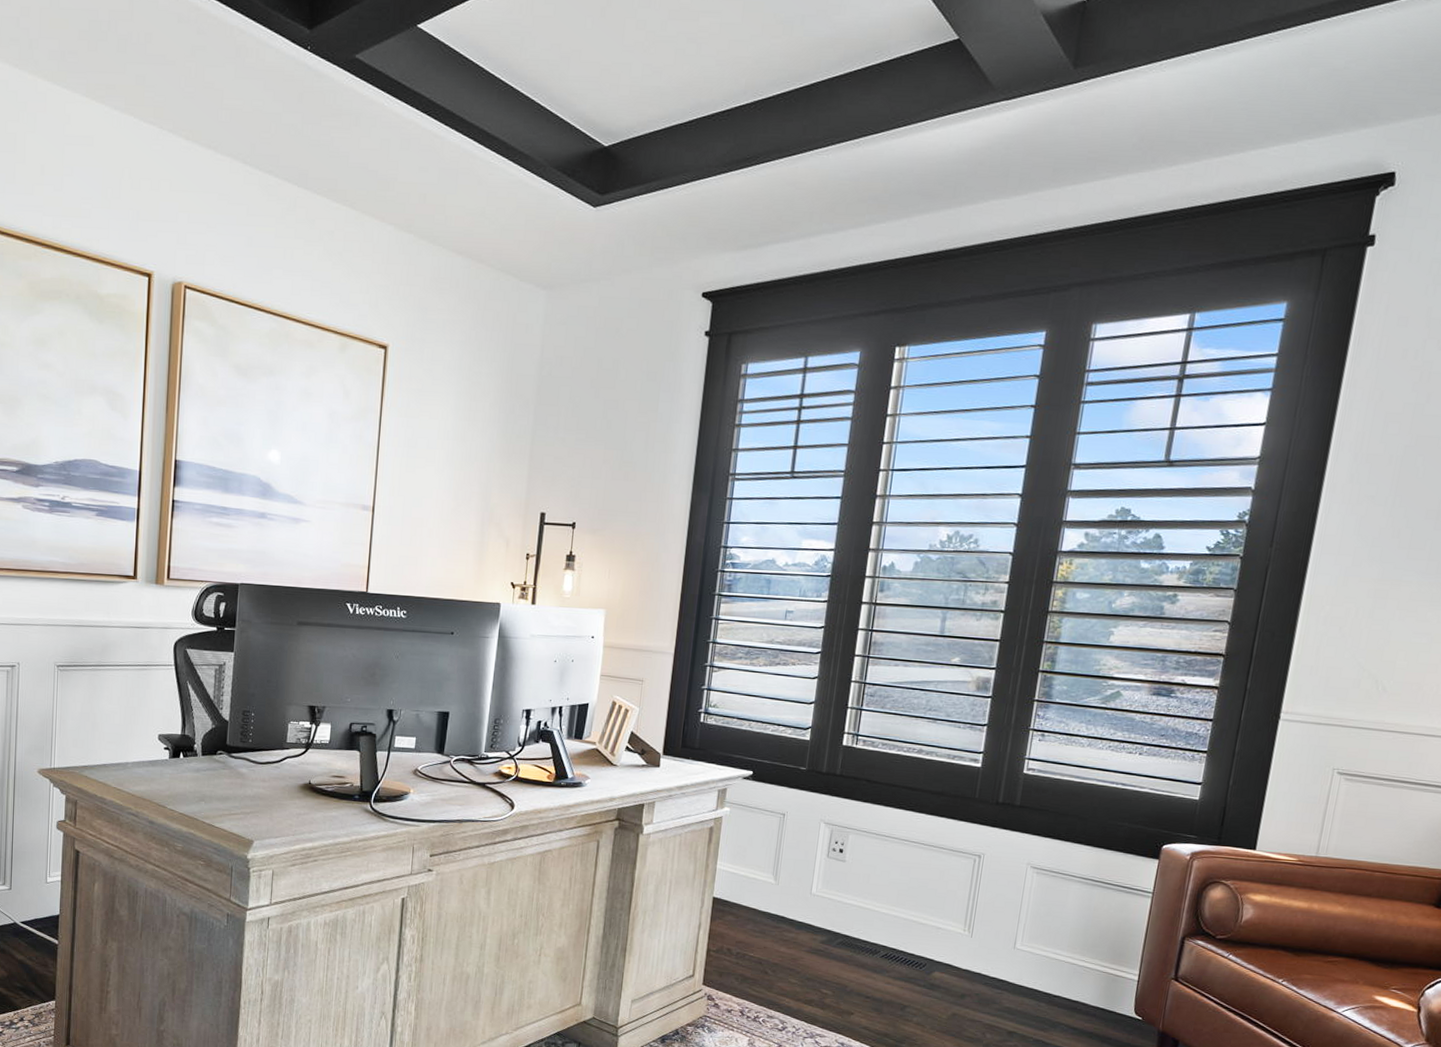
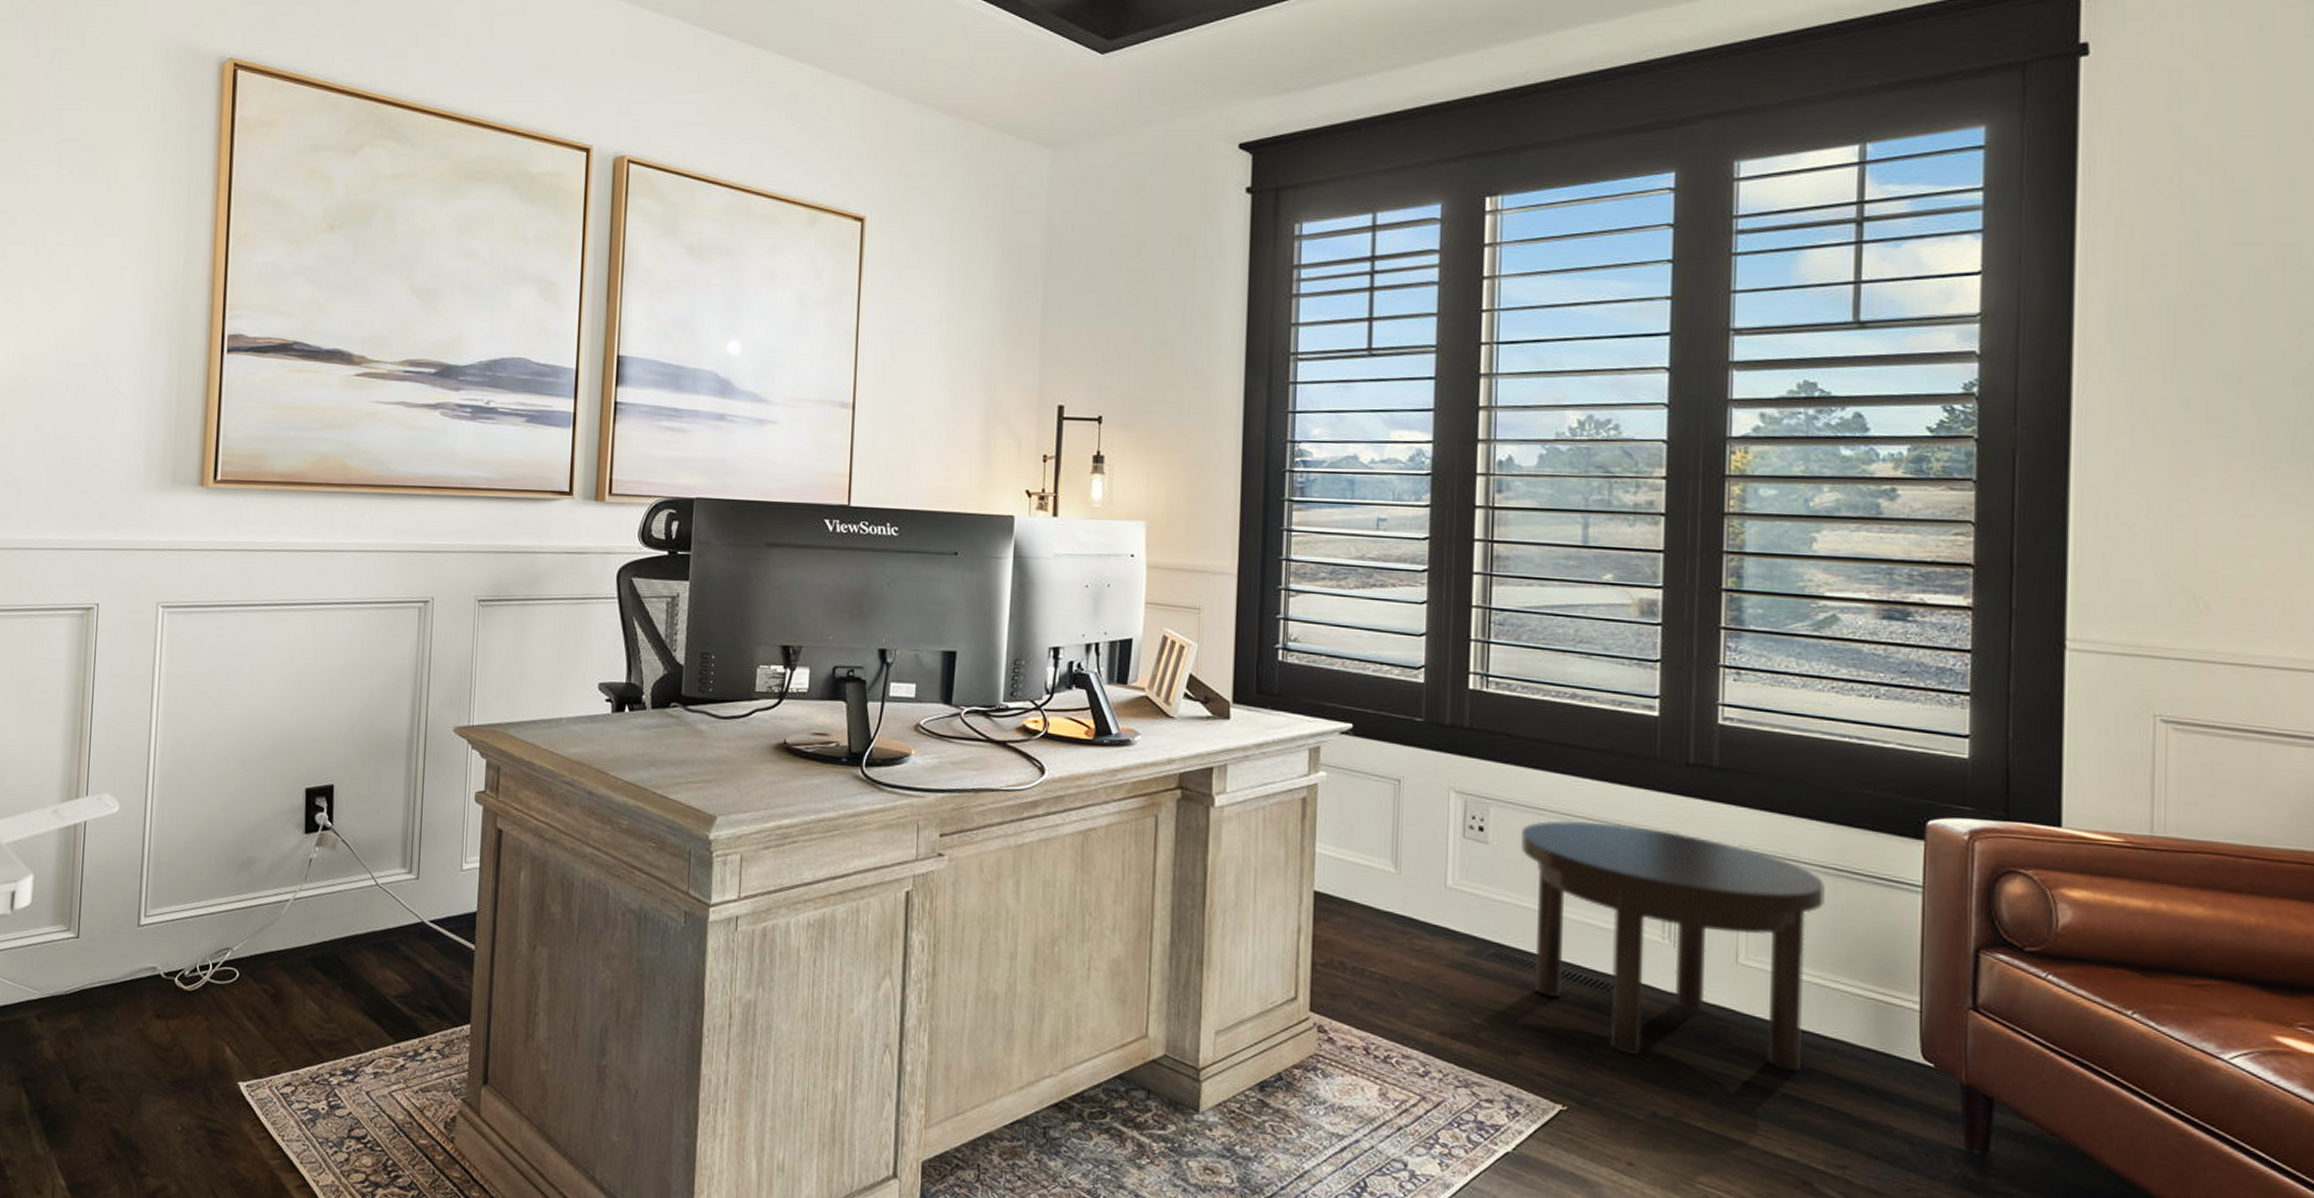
side table: none [868,844,1084,1024] -> present [1521,820,1825,1072]

